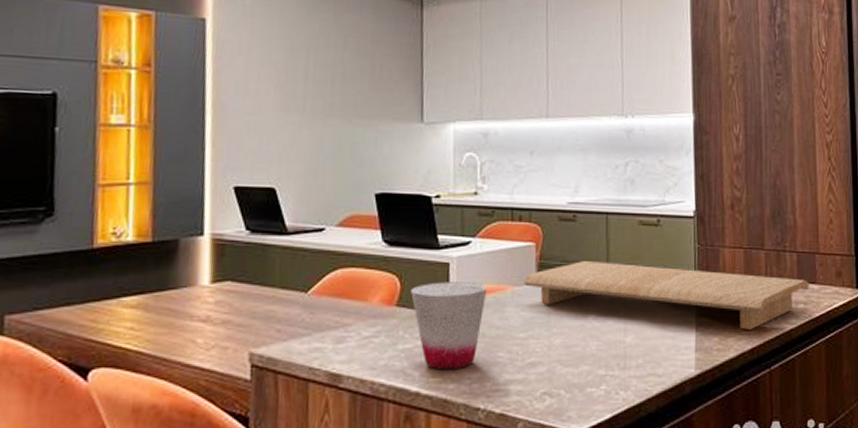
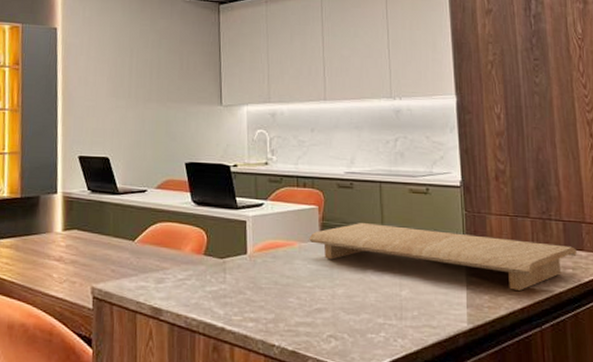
cup: present [411,282,488,370] -> none [215,236,279,311]

